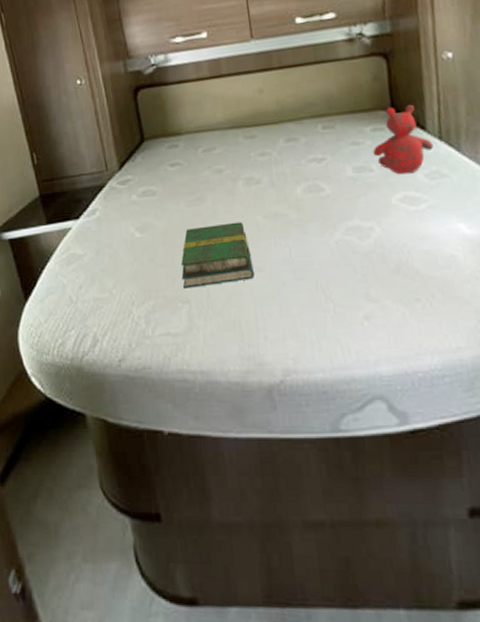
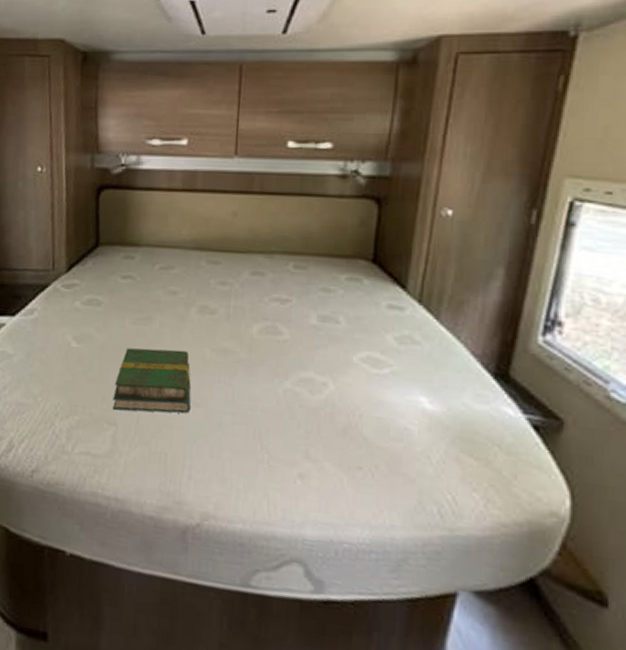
teddy bear: present [373,104,434,175] -> none [343,257,411,334]

